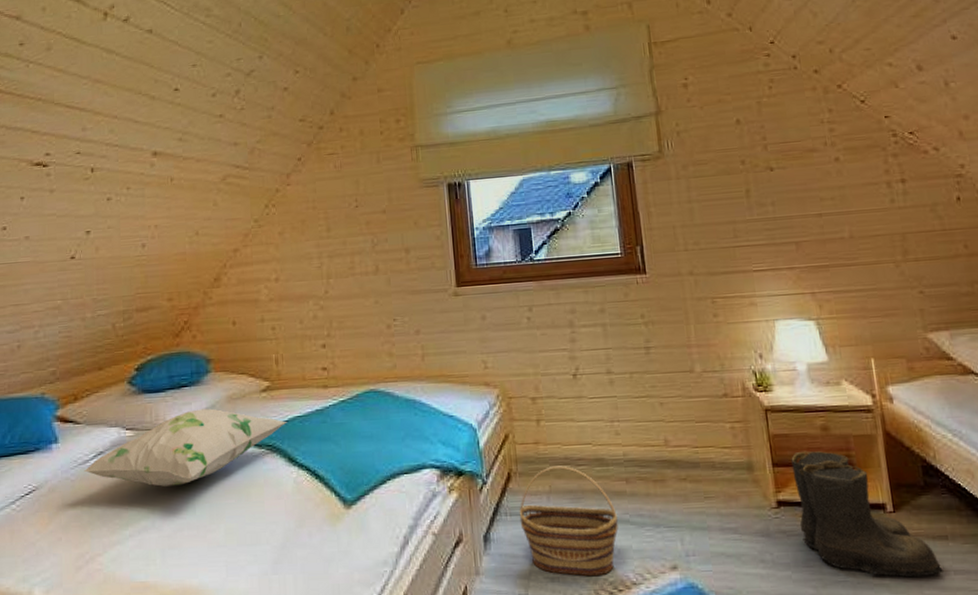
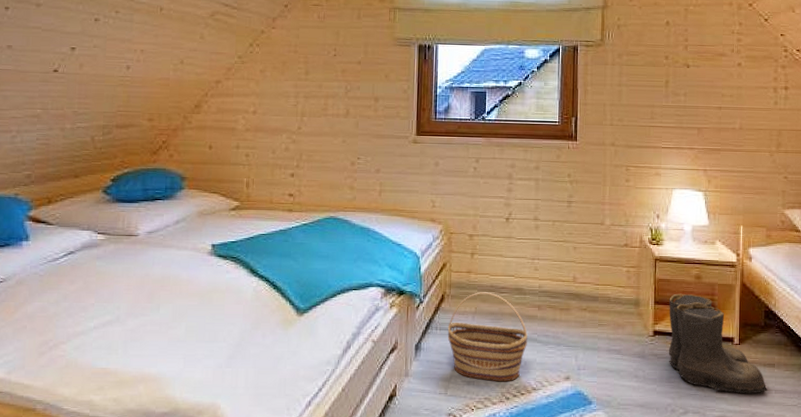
decorative pillow: present [83,408,288,487] -> none [52,221,253,287]

